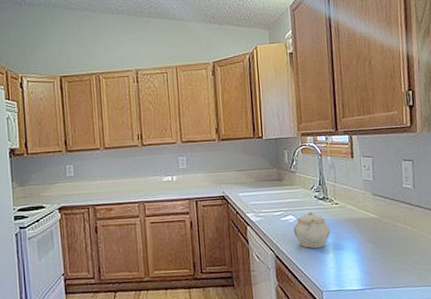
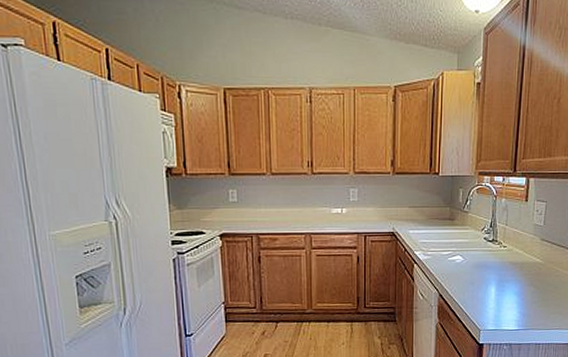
teapot: present [293,211,331,248] -> none [459,252,495,289]

